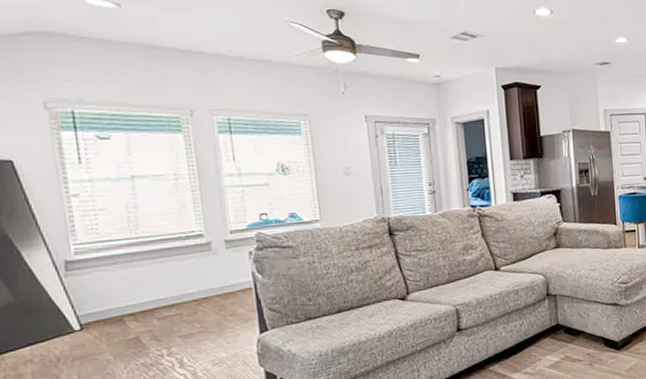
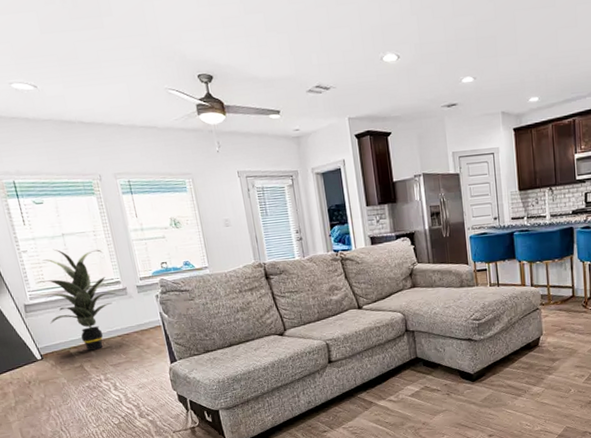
indoor plant: none [87,193,201,319] -> present [36,249,120,351]

